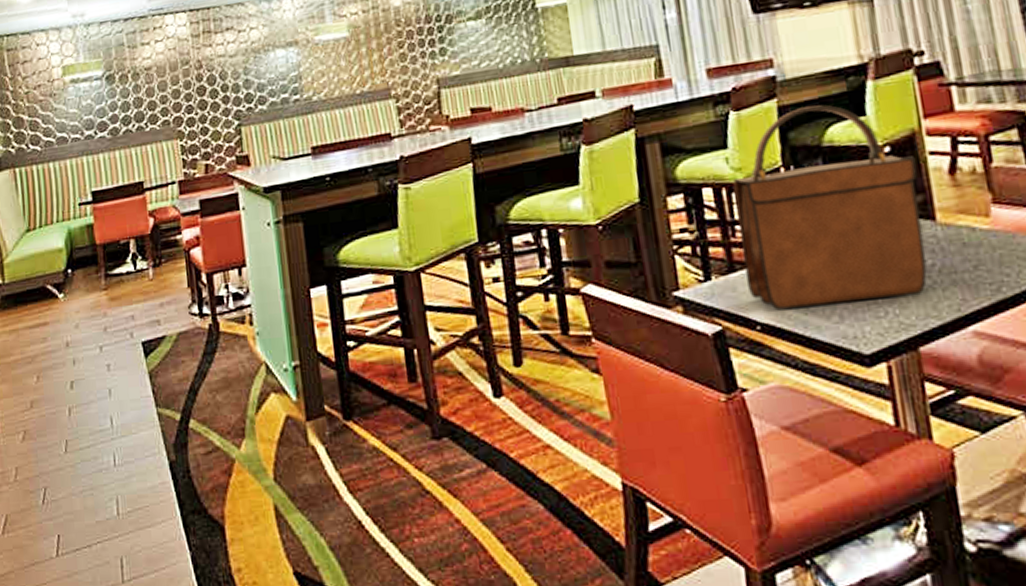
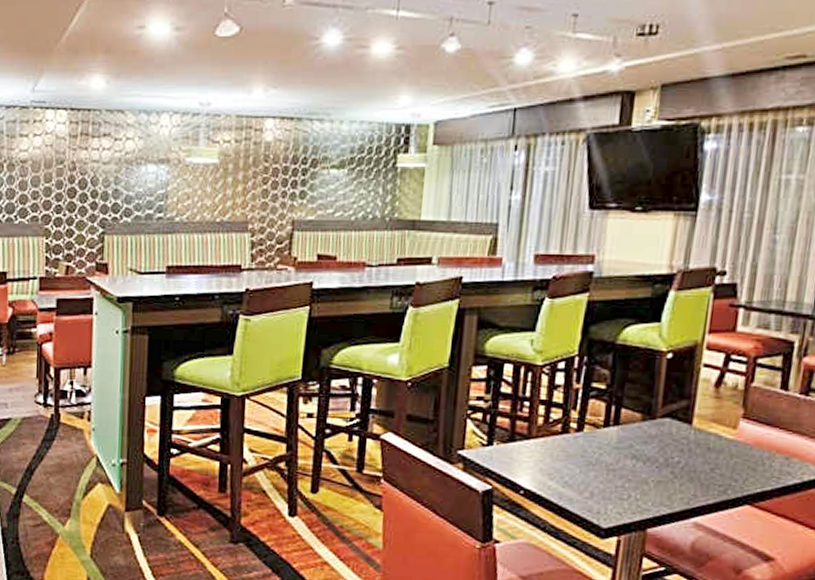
handbag: present [732,104,928,311] -> none [521,305,691,485]

